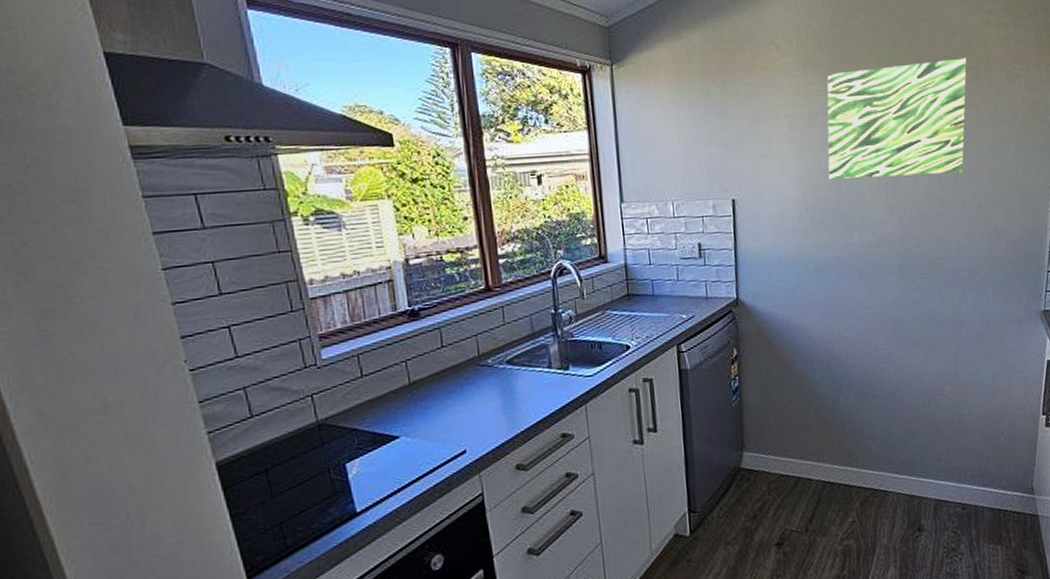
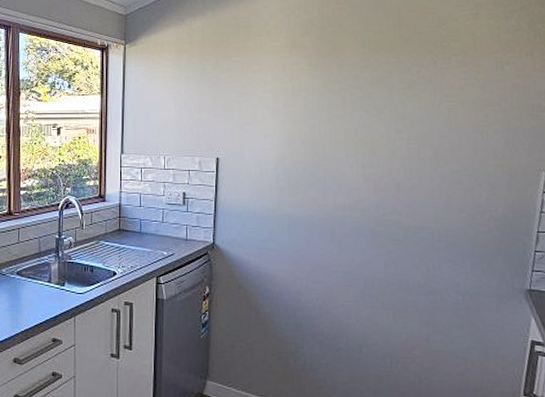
wall art: present [827,58,967,180] -> none [307,45,453,149]

